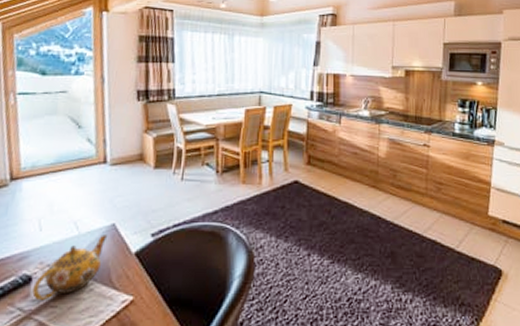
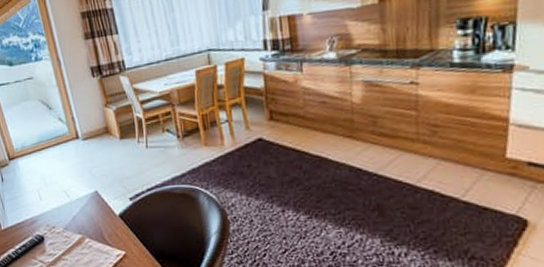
teapot: present [32,235,108,301] -> none [46,200,94,255]

